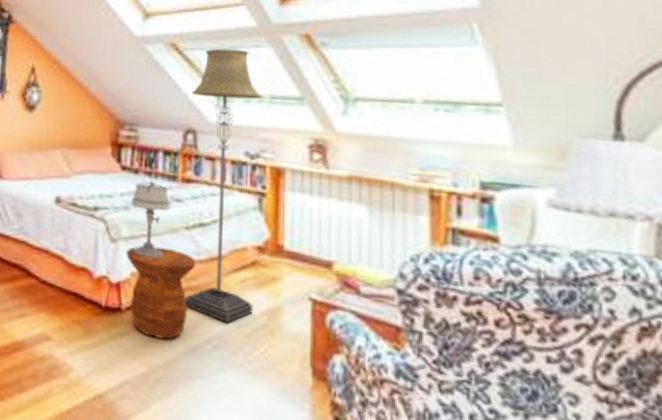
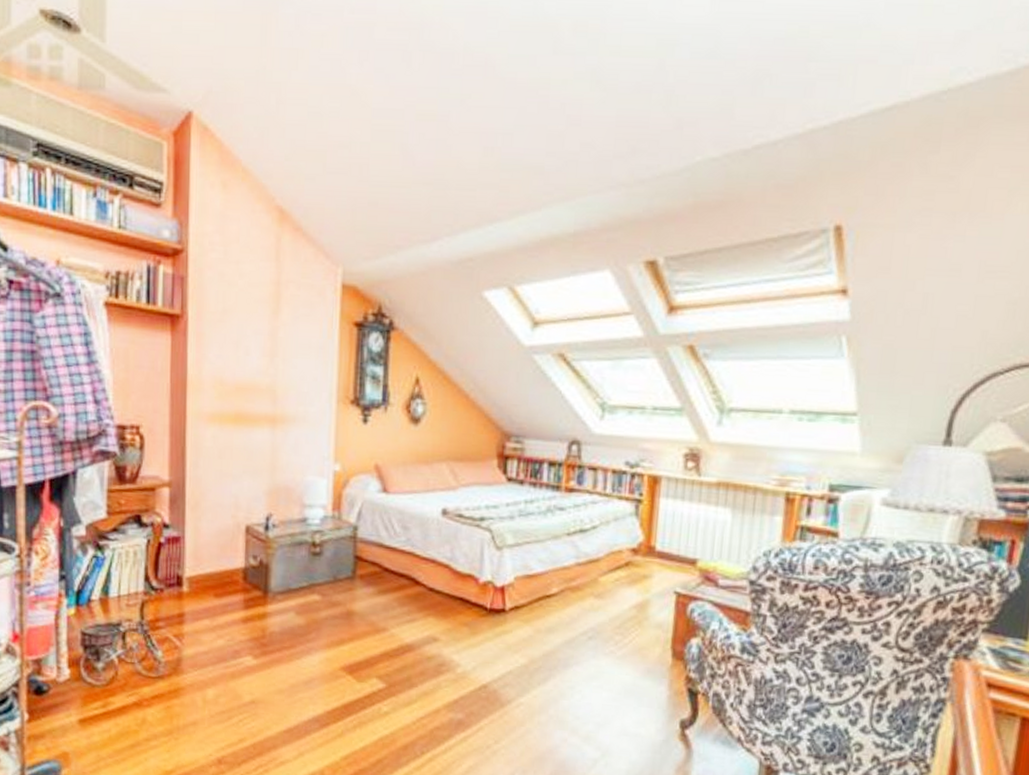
side table: present [126,246,196,340] -> none [511,552,576,634]
table lamp: present [130,181,171,258] -> none [515,491,554,563]
floor lamp: present [184,48,262,323] -> none [563,359,644,617]

